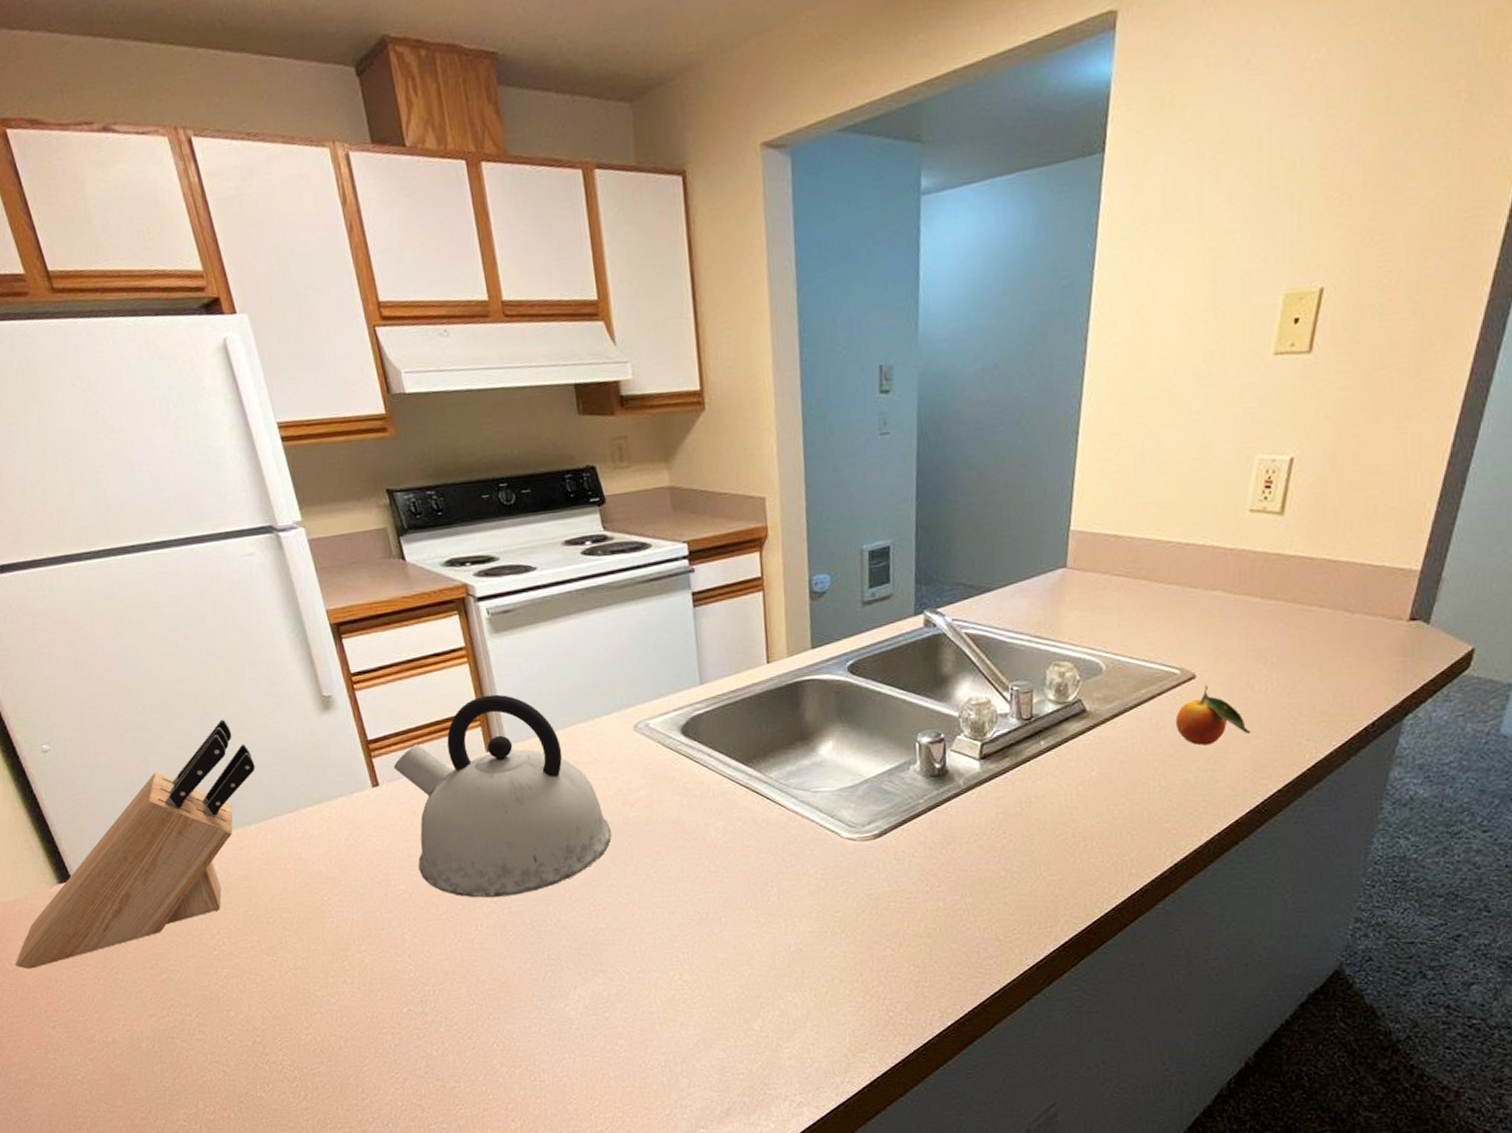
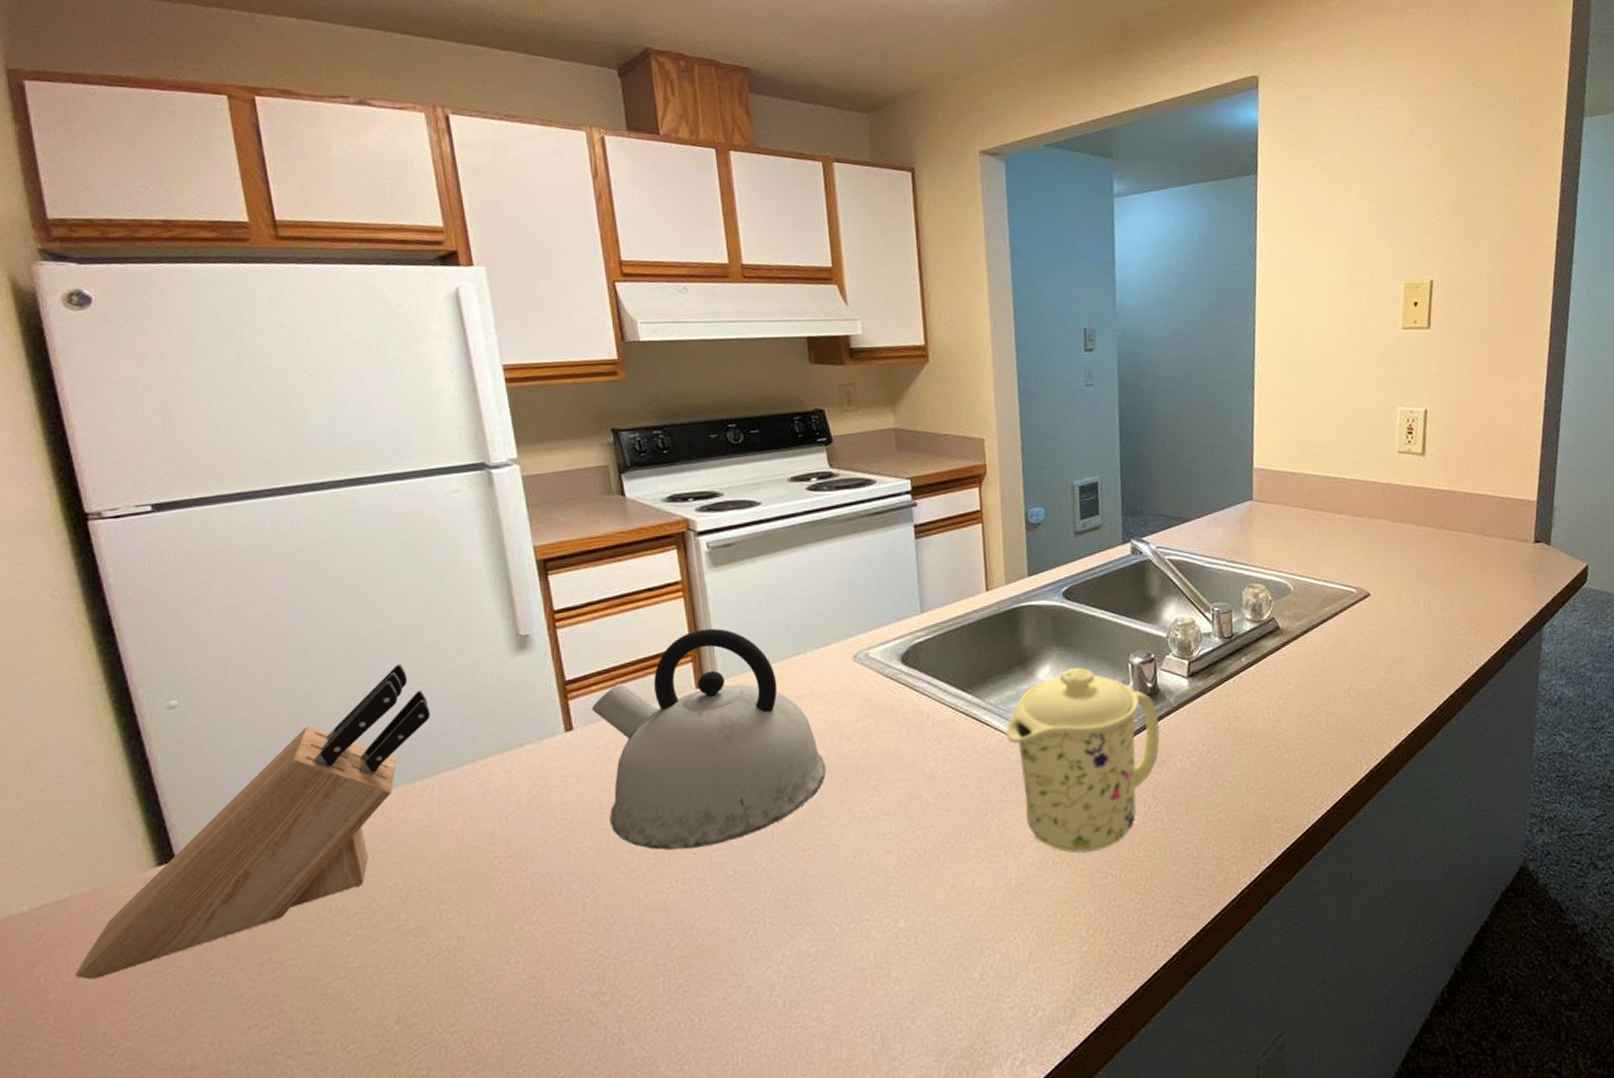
mug: none [786,745,946,925] -> present [1005,667,1160,853]
fruit: present [1175,685,1251,746] -> none [1357,602,1422,657]

